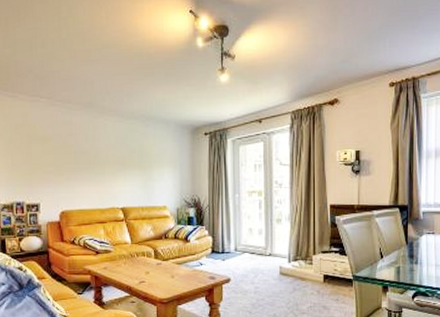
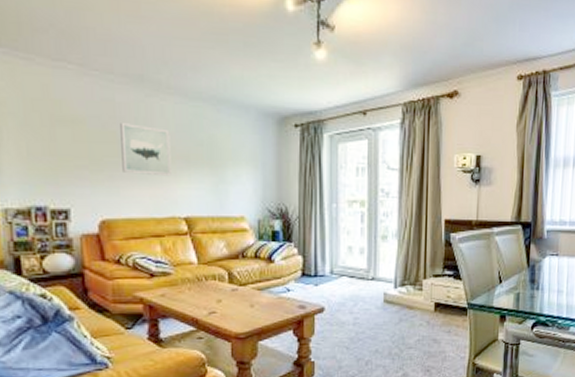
wall art: none [76,139,112,176] -> present [120,123,172,175]

